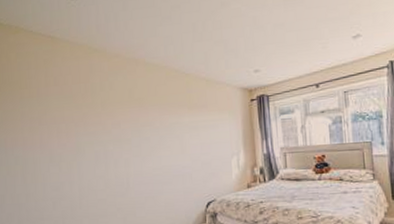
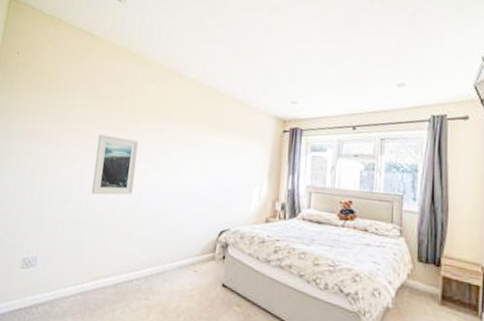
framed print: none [78,131,121,189] -> present [91,134,139,195]

